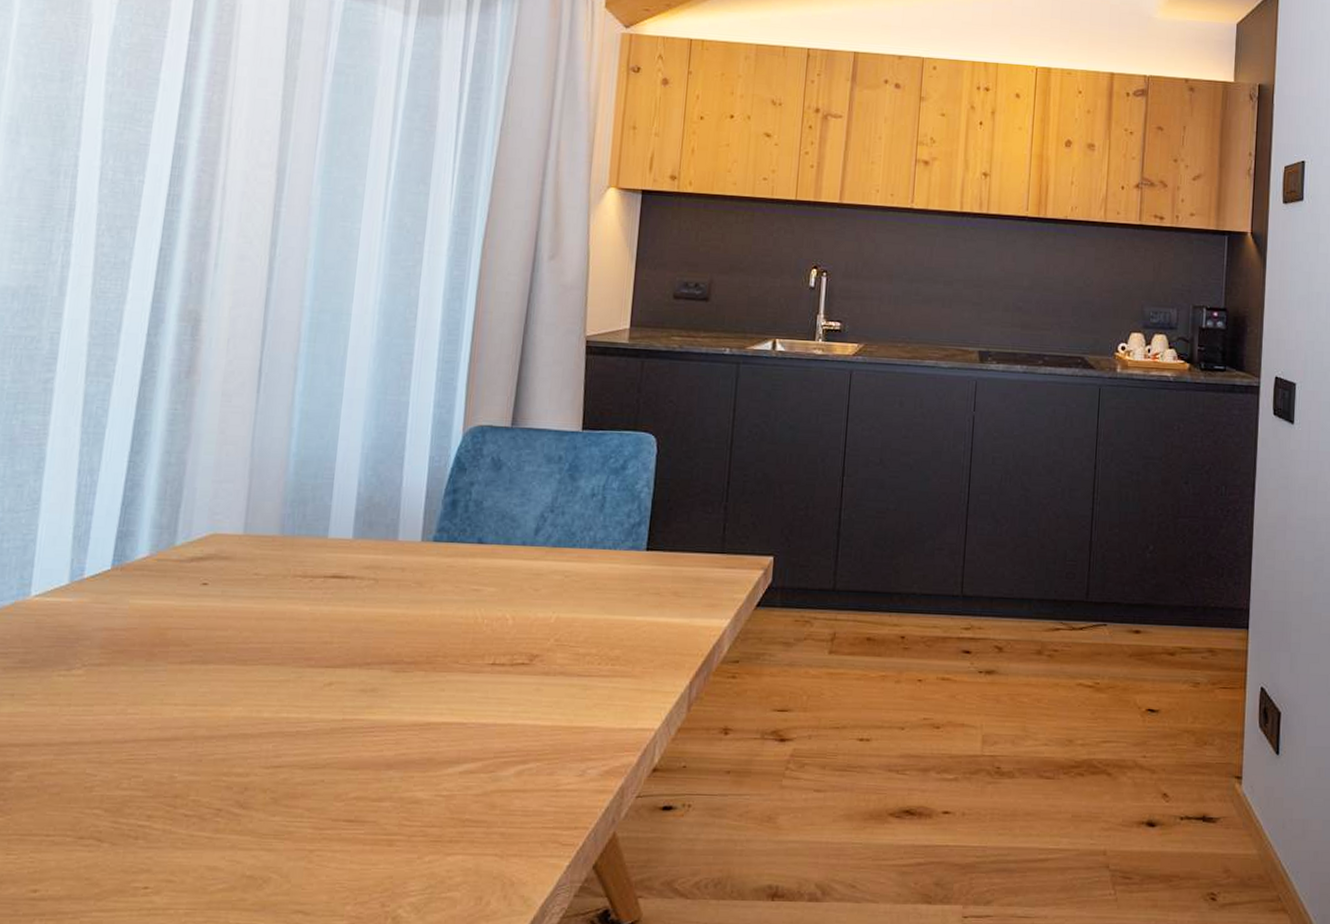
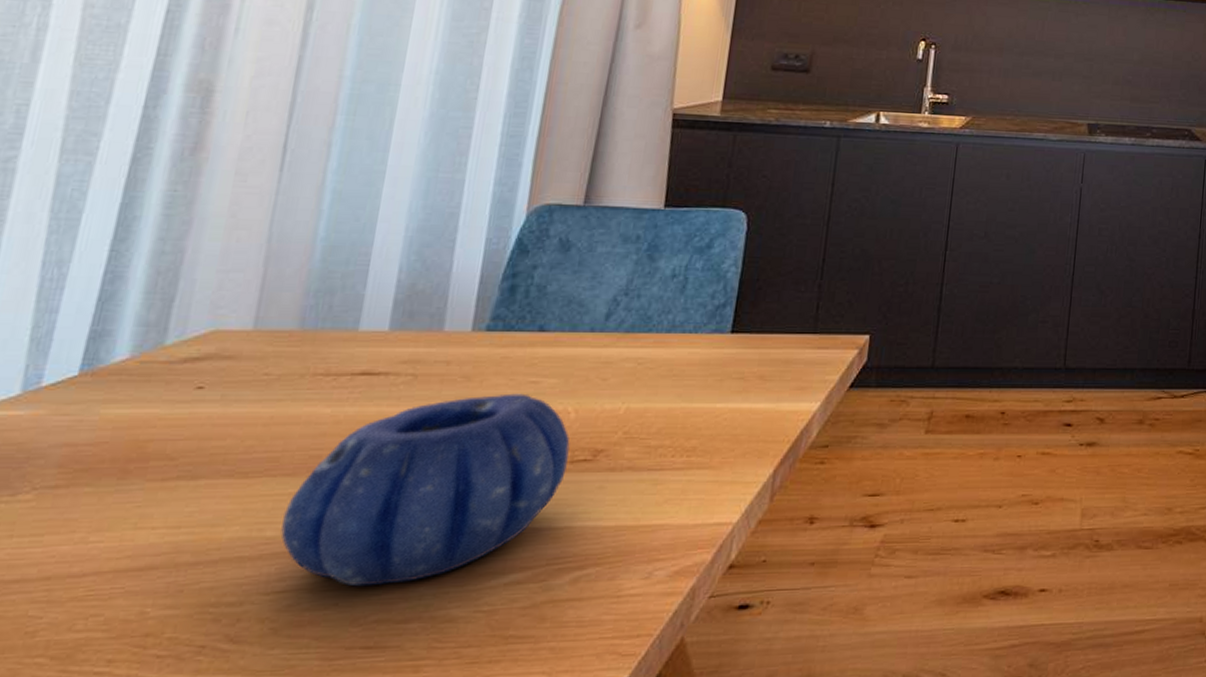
decorative bowl: none [275,599,509,767] -> present [280,393,570,587]

